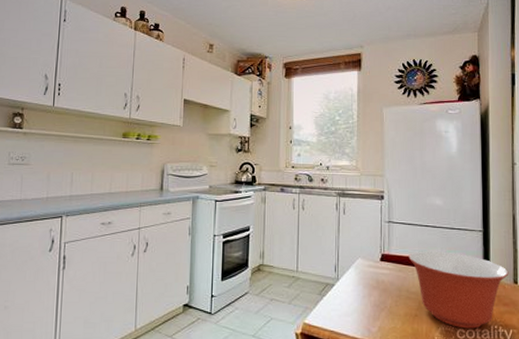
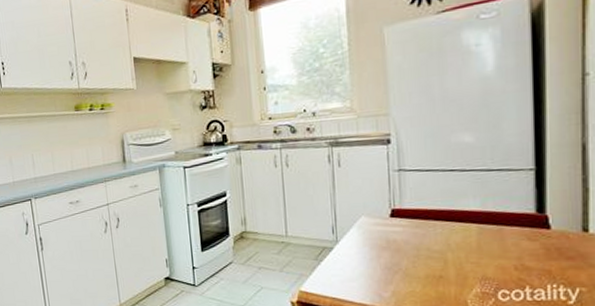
mixing bowl: present [408,251,509,329] -> none [428,199,575,289]

